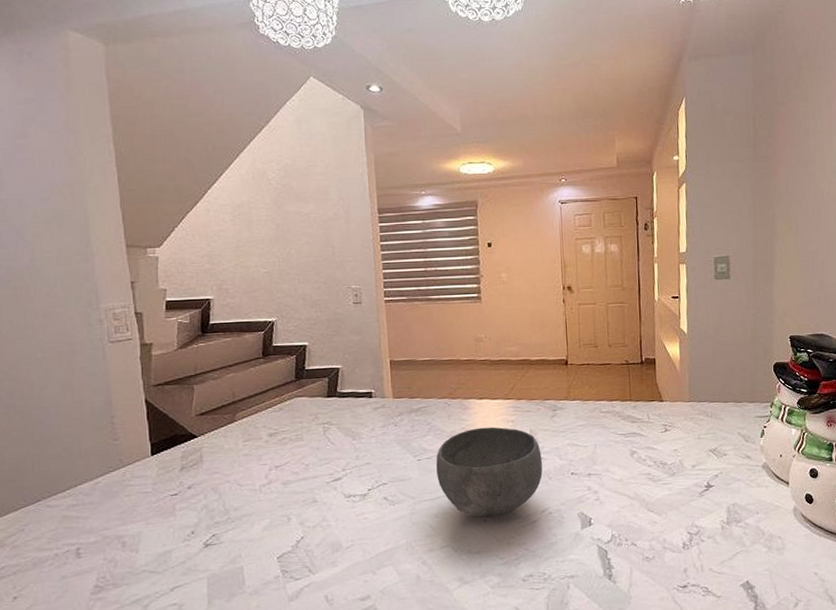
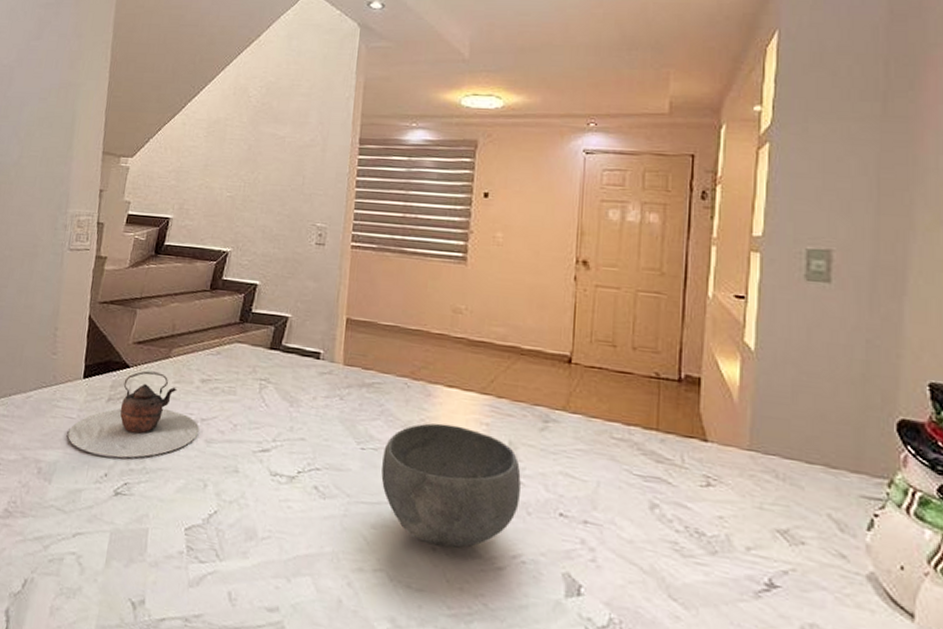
teapot: none [146,436,275,518] -> present [67,371,199,458]

